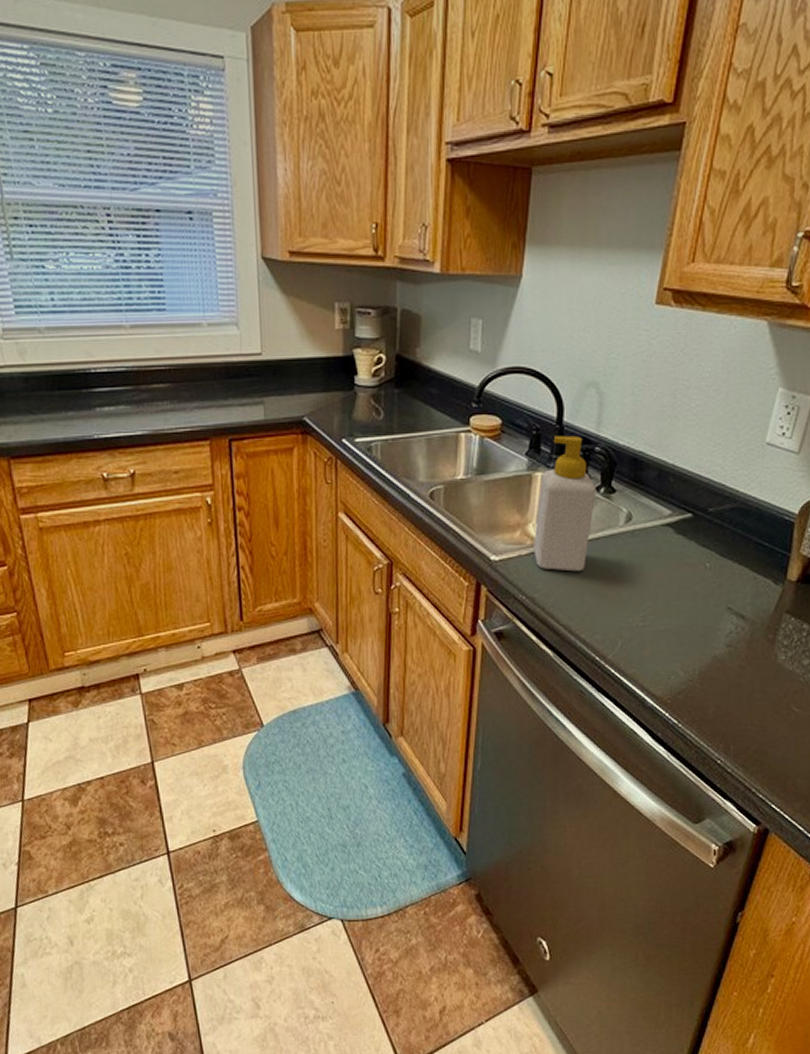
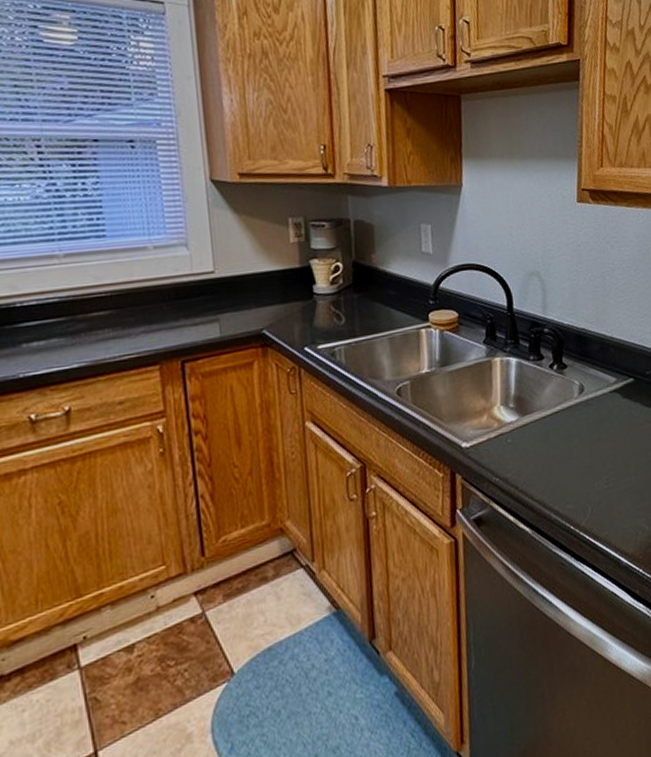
soap bottle: present [534,435,597,572] -> none [500,320,551,449]

